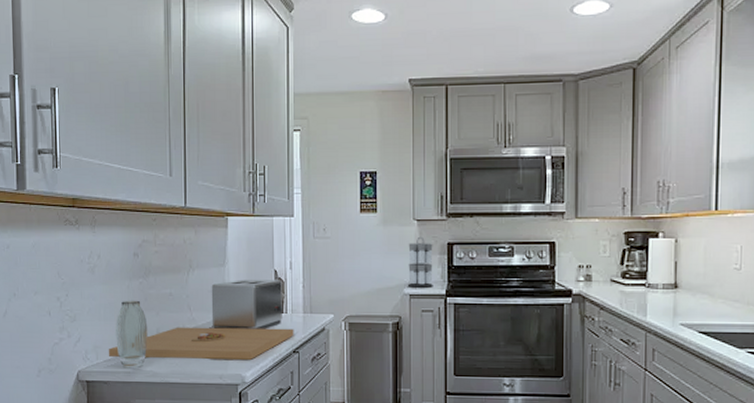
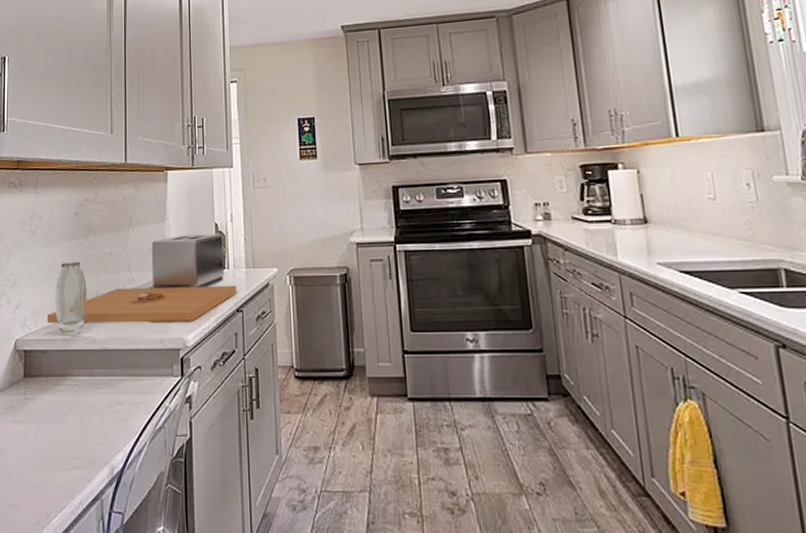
spice rack: present [407,236,433,289] -> none [351,181,381,237]

